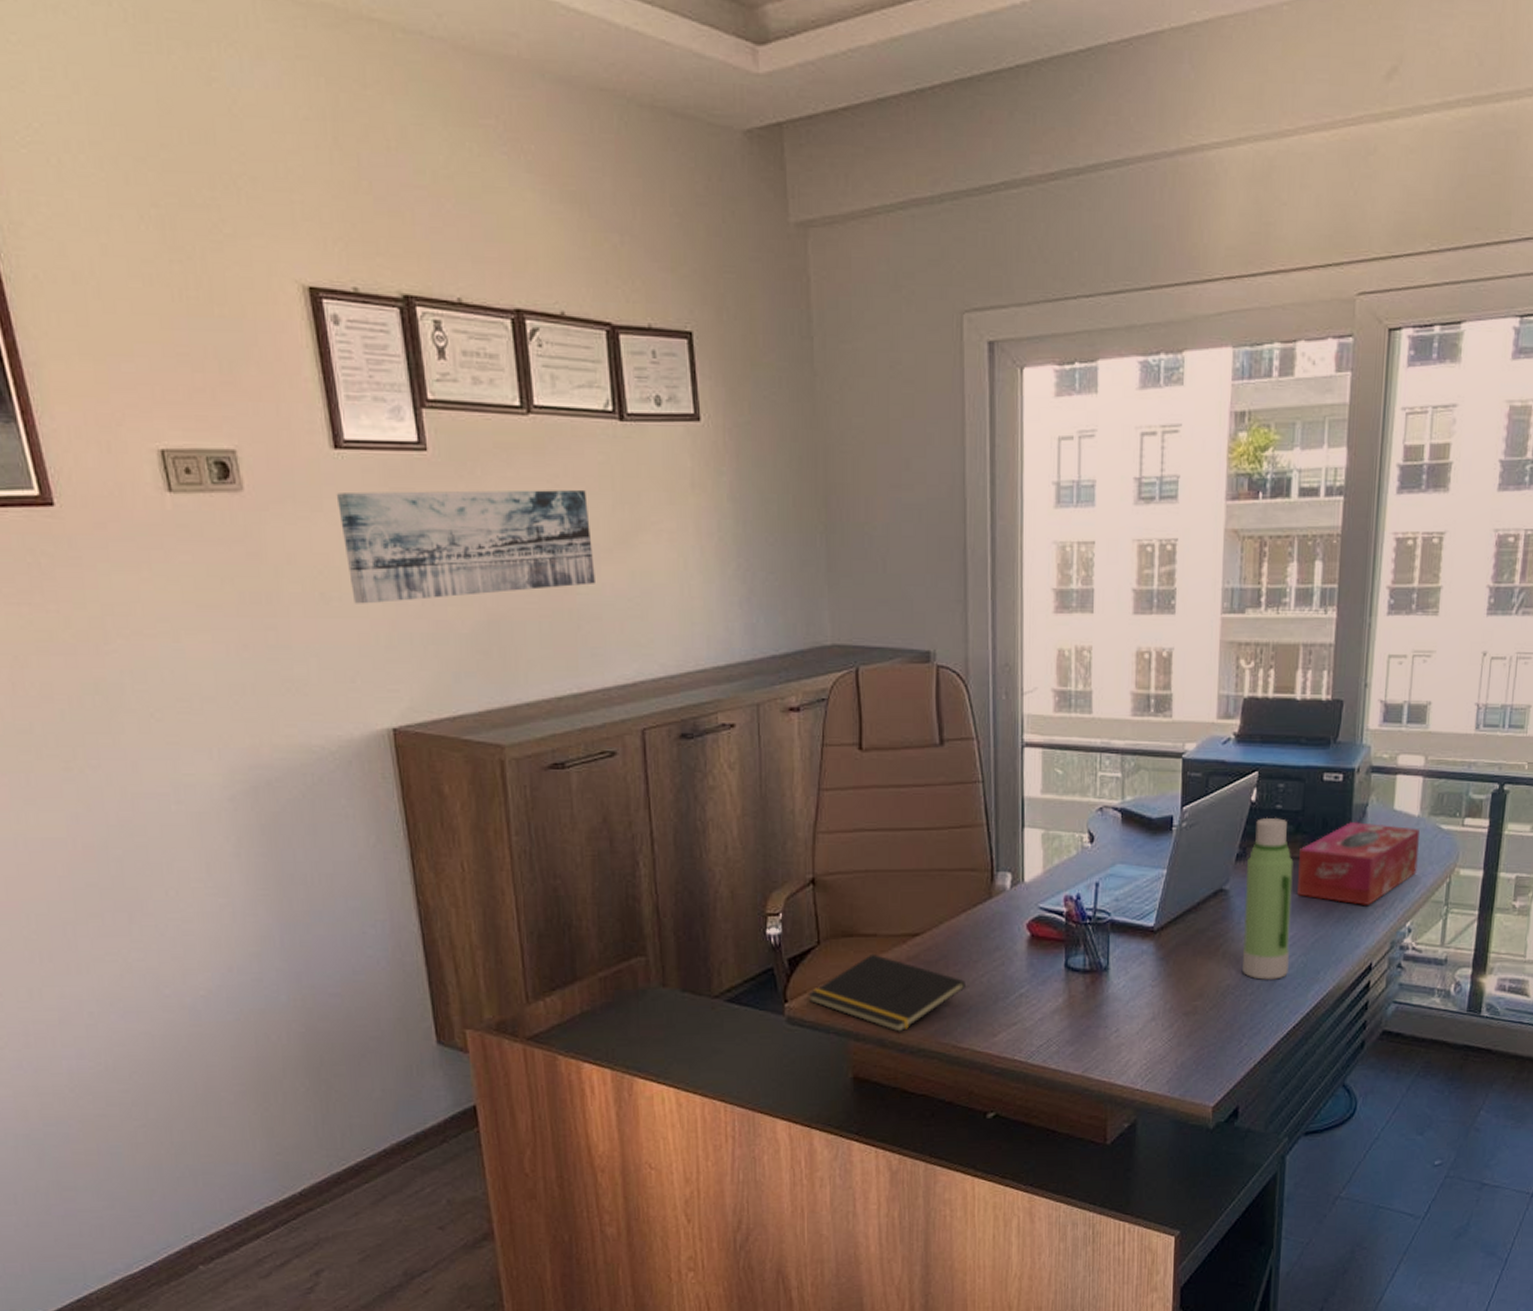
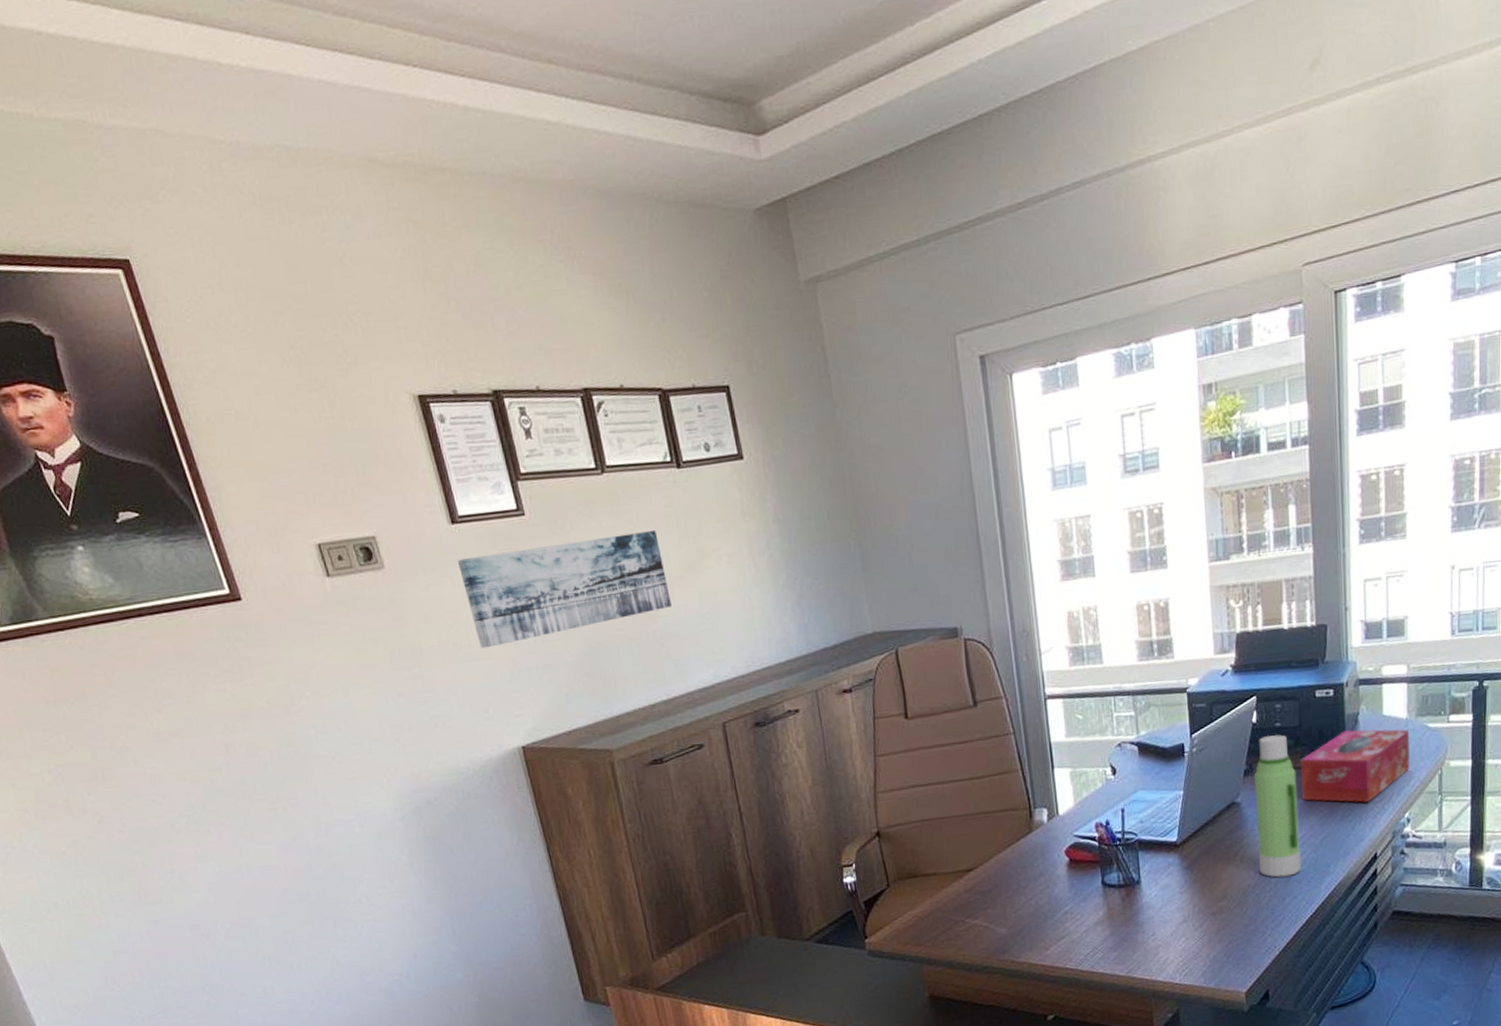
notepad: present [808,953,965,1032] -> none [884,890,1017,954]

